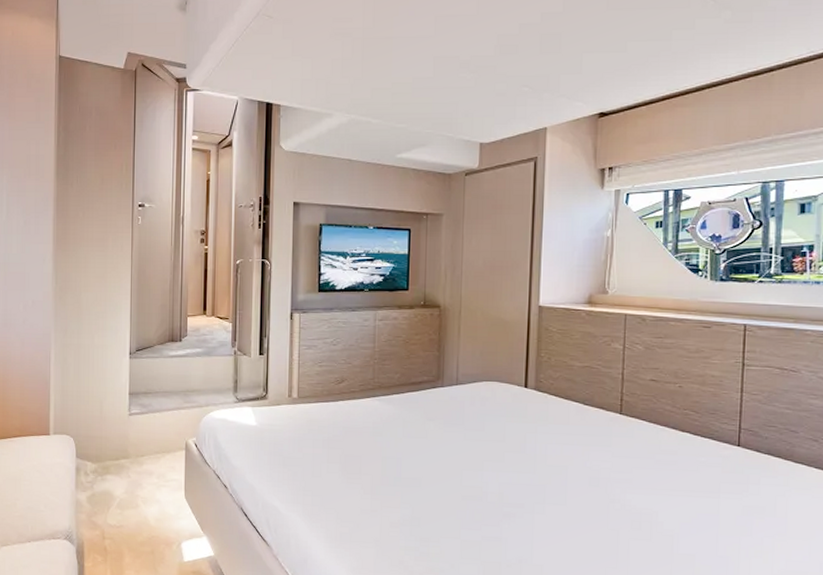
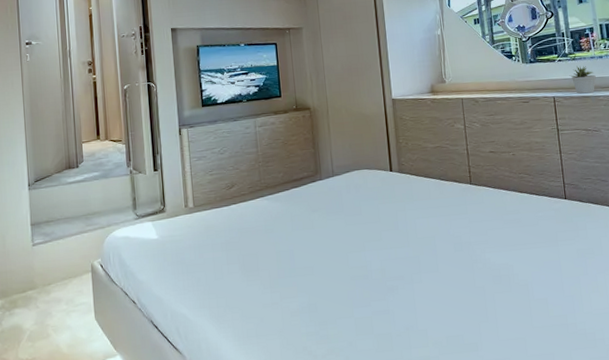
potted plant: none [770,290,806,325] -> present [569,65,596,94]

